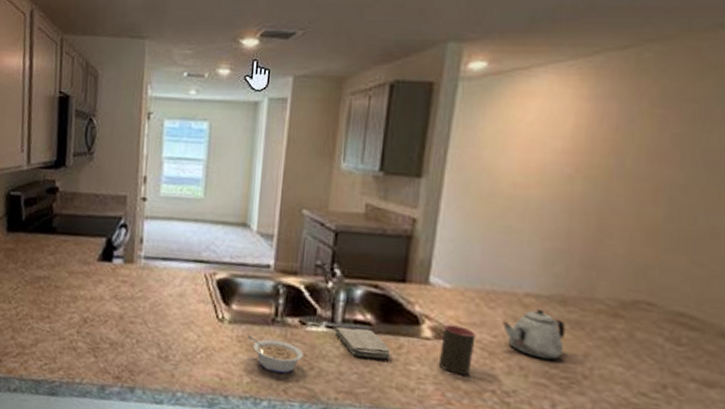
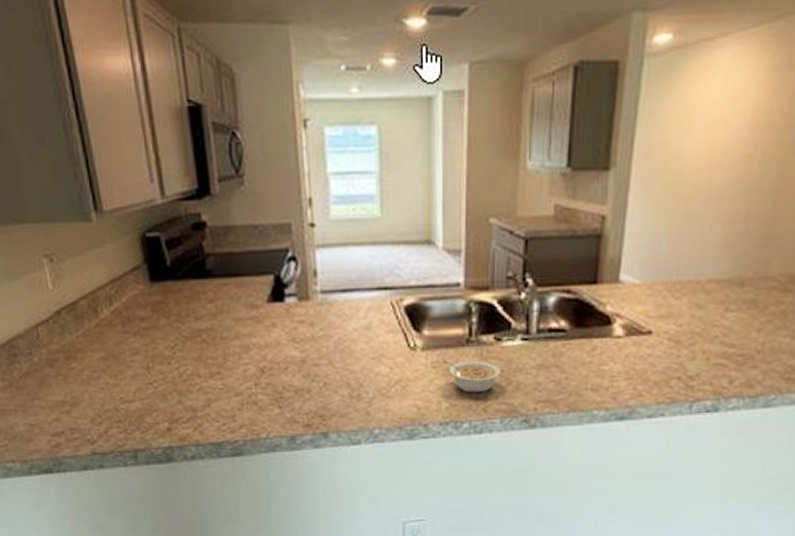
washcloth: present [335,326,391,360] -> none [530,336,585,365]
cup: present [438,324,476,376] -> none [629,320,663,368]
teapot: present [503,309,565,360] -> none [688,294,742,341]

